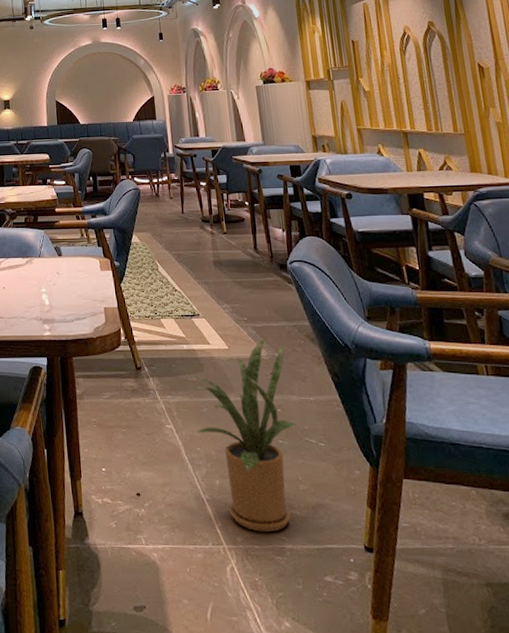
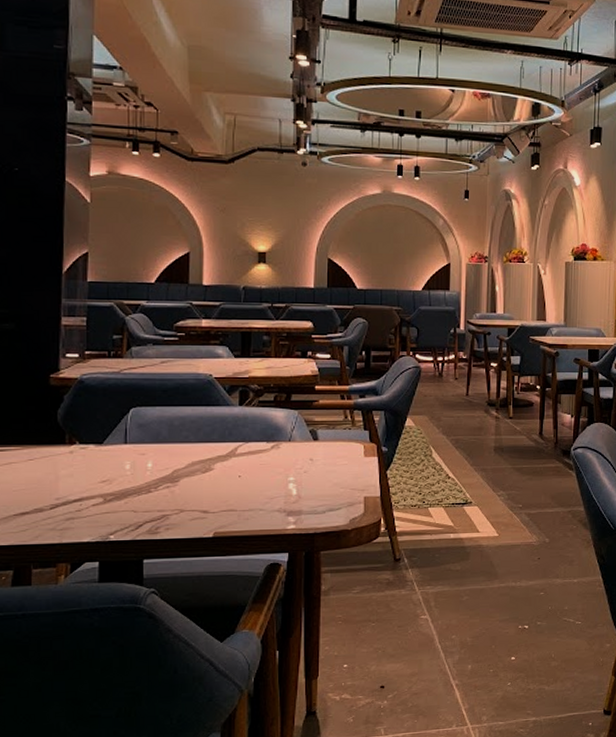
house plant: present [191,339,296,533] -> none [454,525,557,709]

